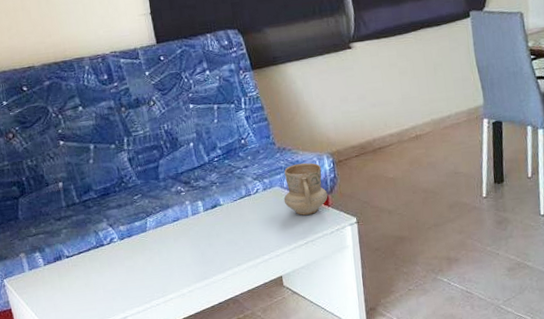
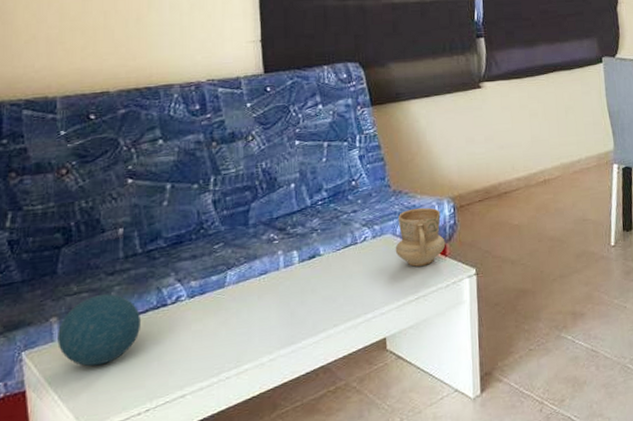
decorative orb: none [26,235,87,292] -> present [57,294,142,367]

